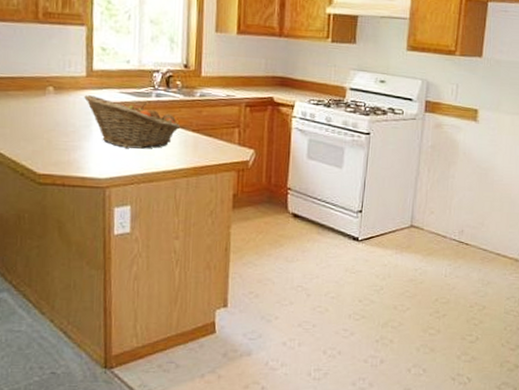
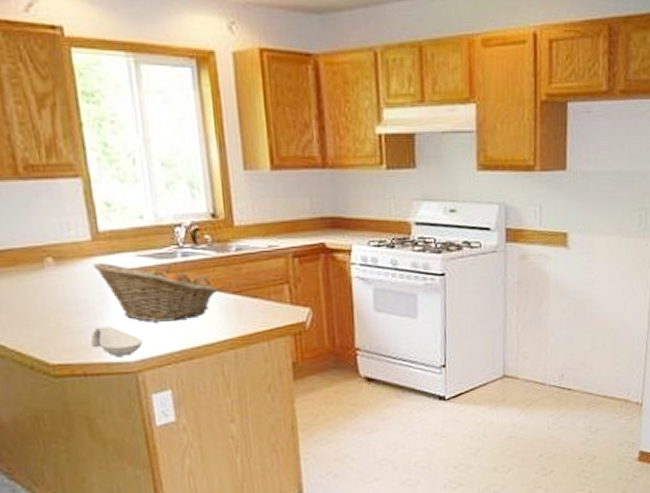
spoon rest: none [71,147,113,173] -> present [90,326,143,357]

